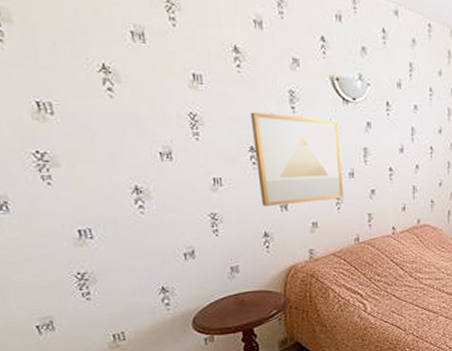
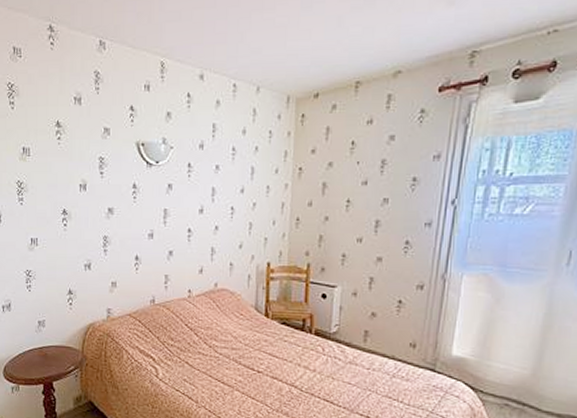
wall art: present [250,112,344,207] -> none [65,178,143,266]

